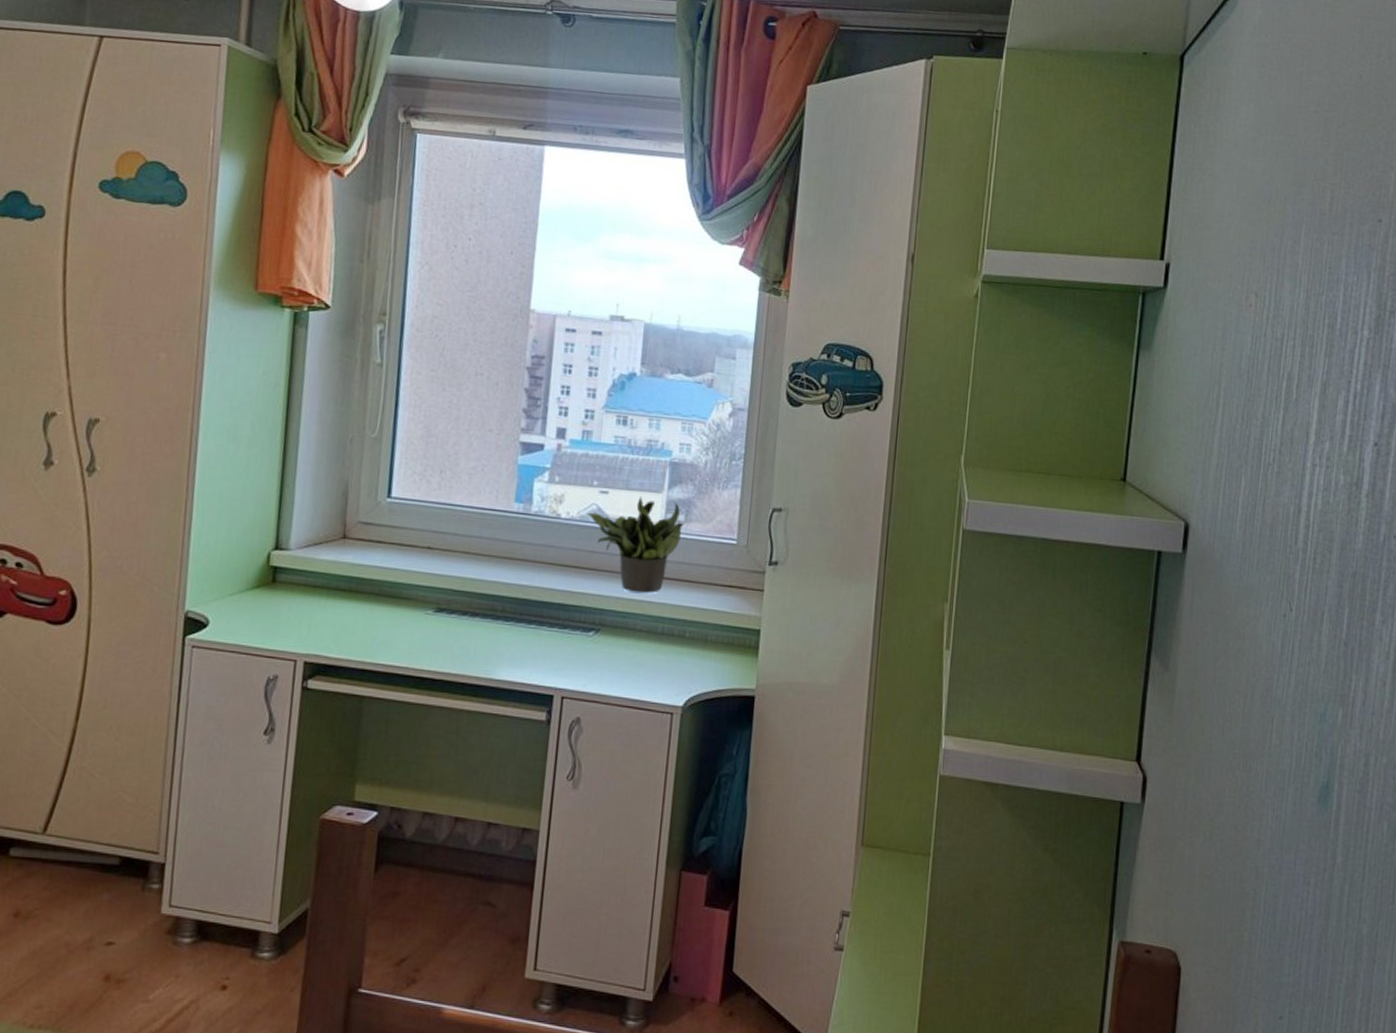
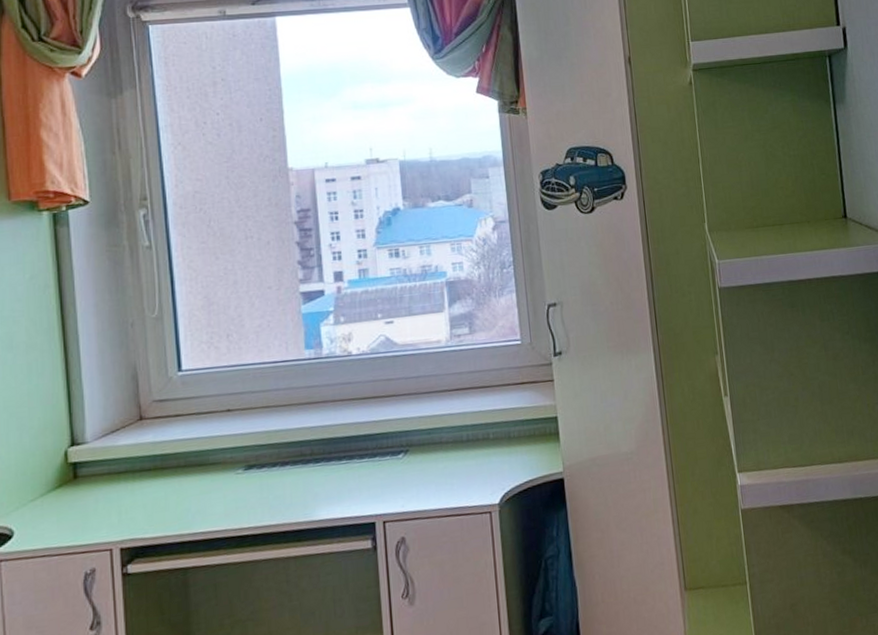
potted plant: present [587,496,684,594] -> none [377,317,470,409]

